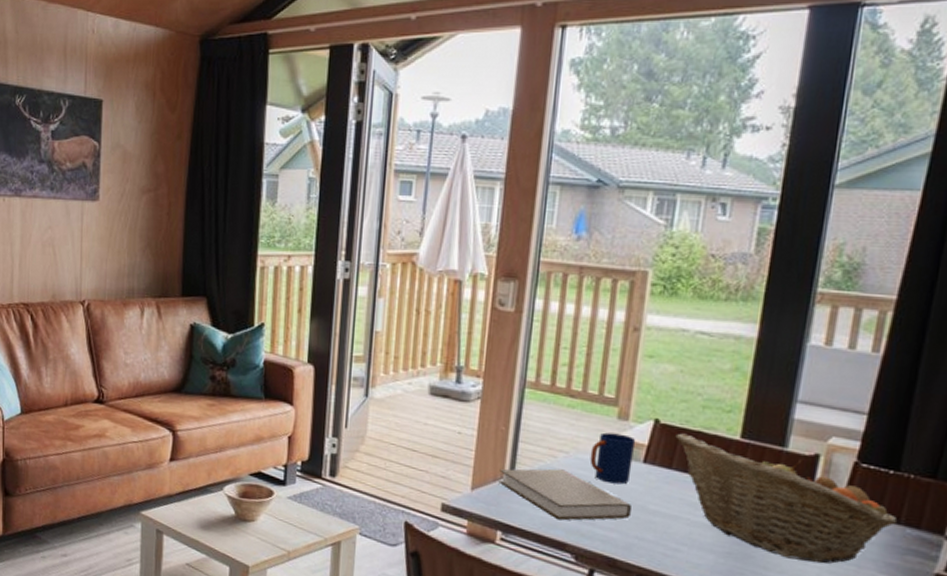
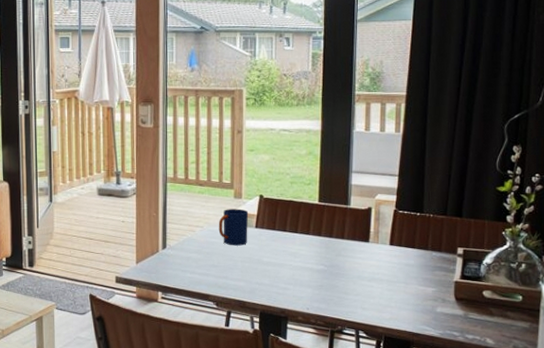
book: present [498,468,631,520] -> none [155,240,251,278]
fruit basket: present [675,433,898,564] -> none [275,203,427,285]

